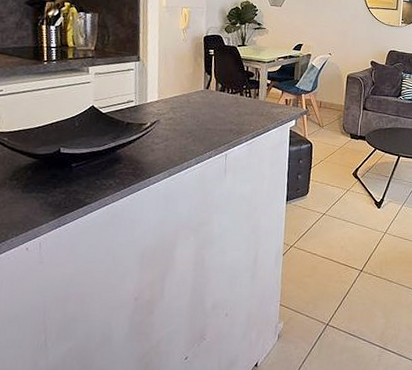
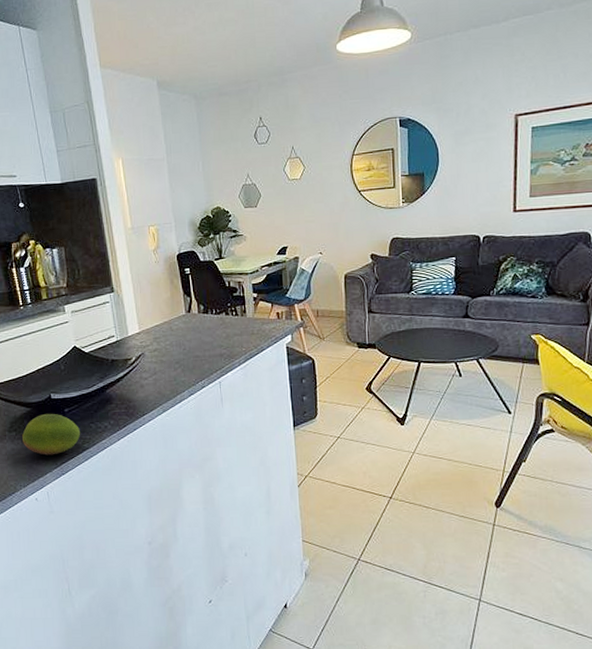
fruit: none [22,166,85,207] -> present [21,413,81,456]

